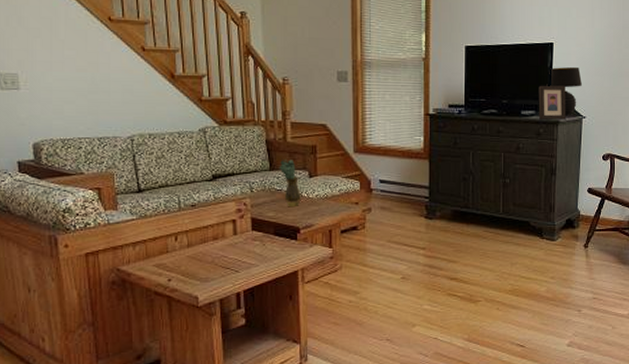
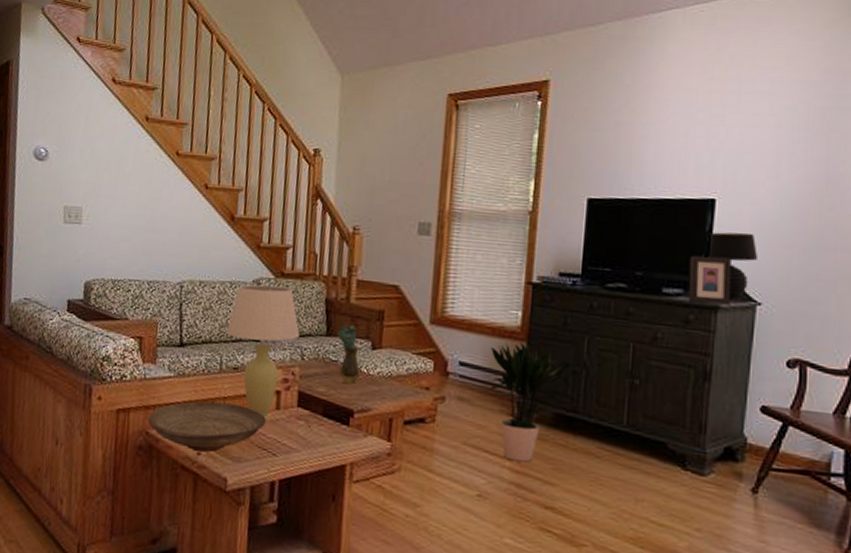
decorative bowl: none [117,235,226,278] -> present [148,401,266,453]
table lamp: none [181,132,247,246] -> present [226,284,300,421]
potted plant: none [402,161,462,249] -> present [490,343,571,463]

